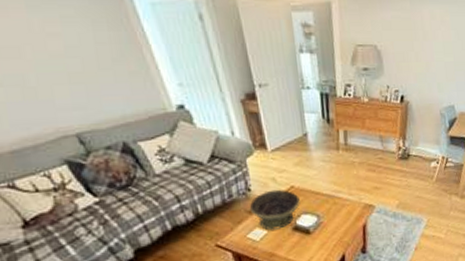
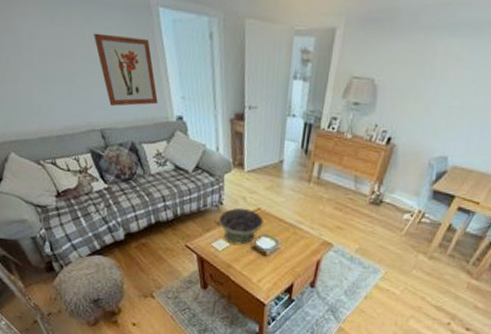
wall art: none [46,23,149,104] -> present [94,33,158,106]

